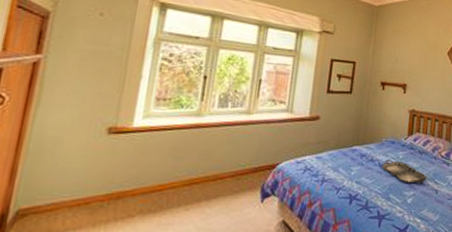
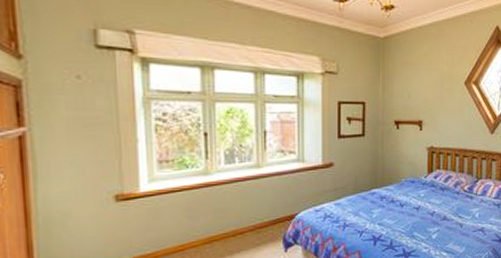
serving tray: present [381,159,427,183] -> none [402,198,450,219]

